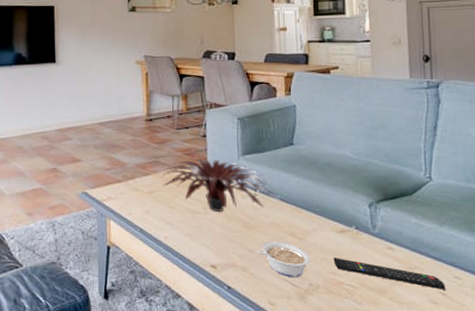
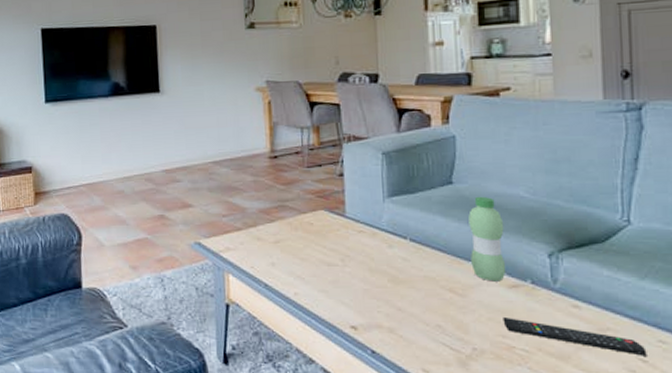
plant: present [162,159,280,212] -> none [291,202,436,264]
legume: present [257,242,311,277] -> none [407,299,474,340]
water bottle: none [306,155,336,227] -> present [468,196,507,282]

